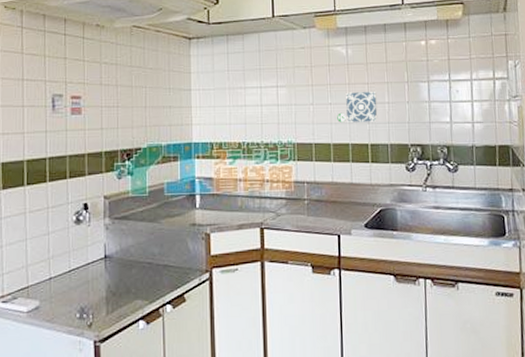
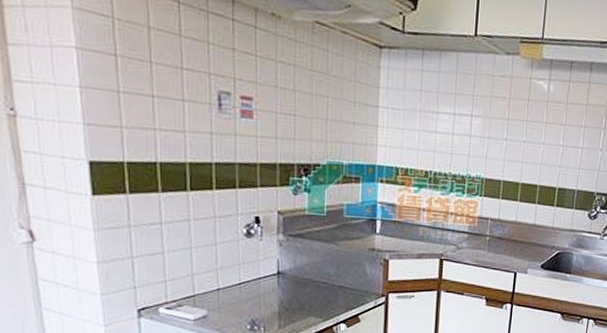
decorative tile: present [337,92,378,123] -> none [529,131,572,166]

